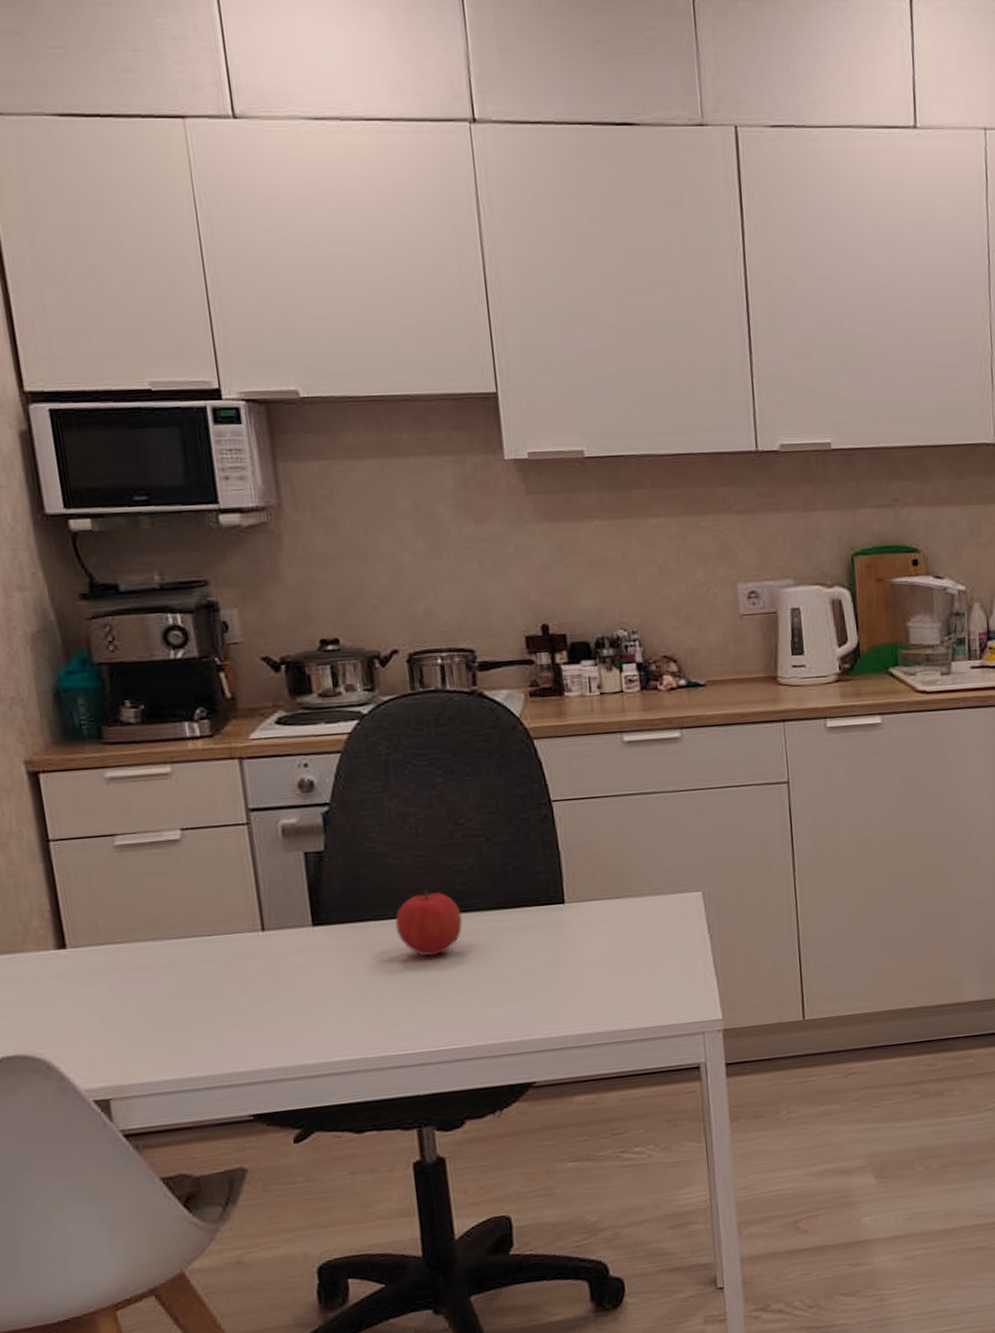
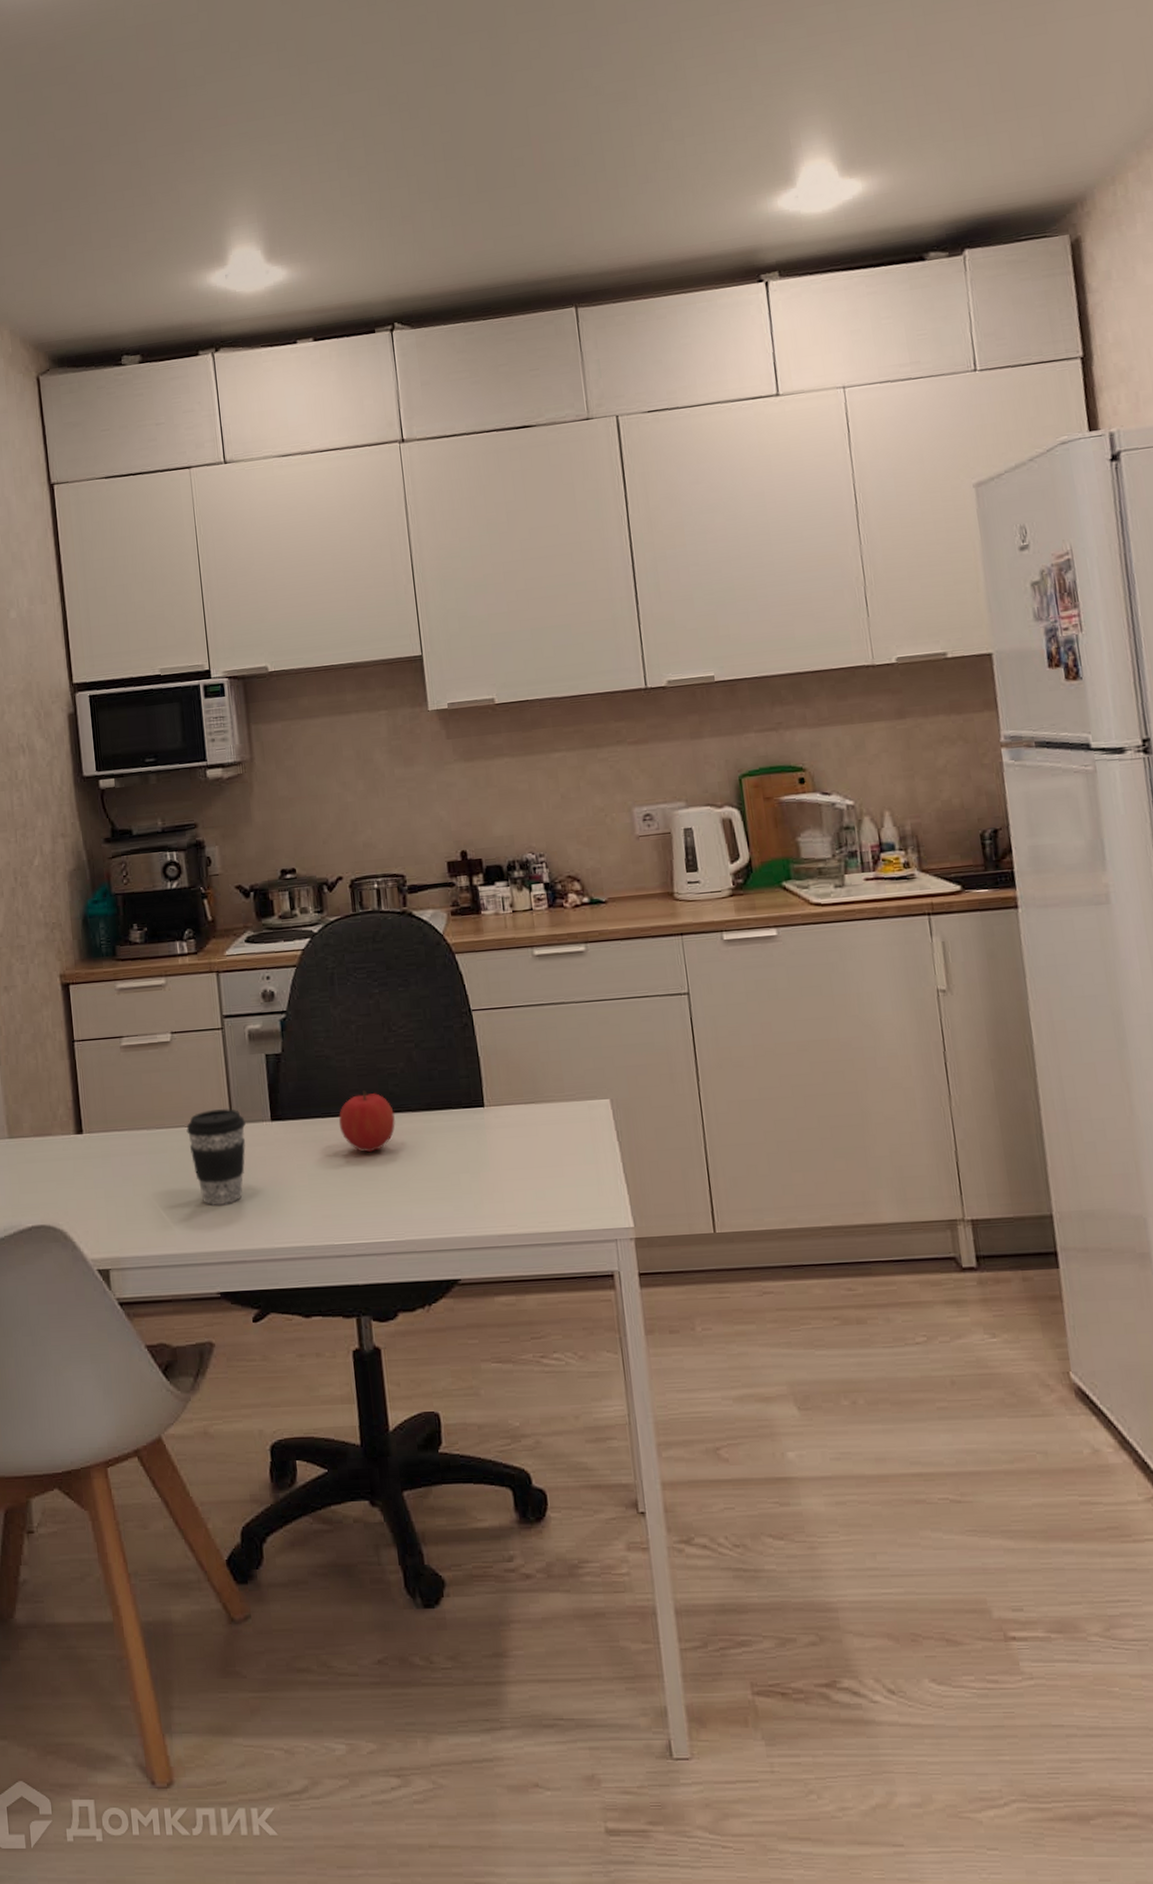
coffee cup: none [204,914,281,1022] -> present [186,1109,246,1205]

